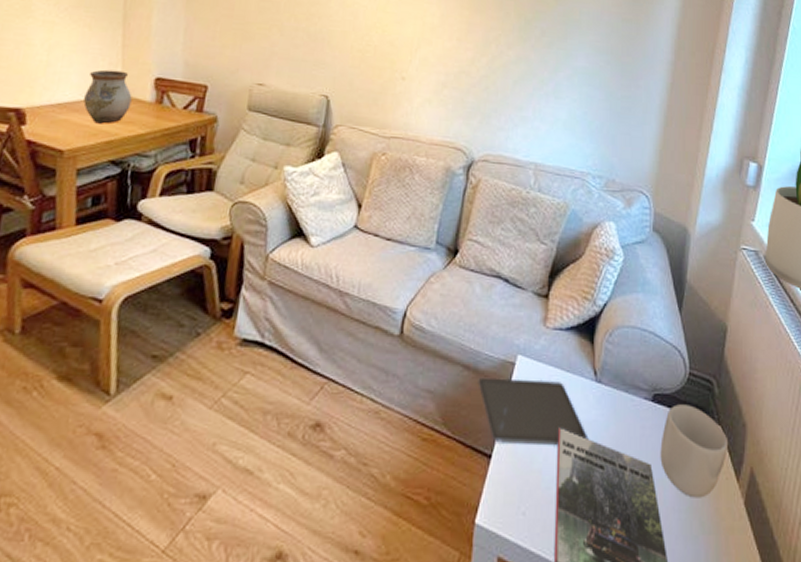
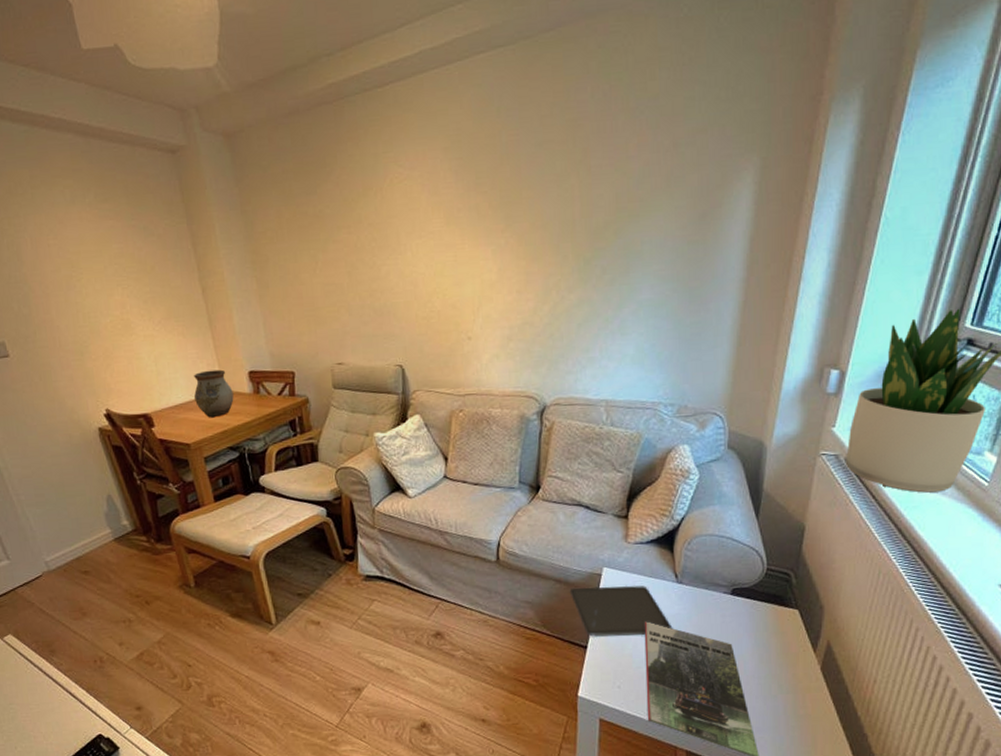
cup: present [660,404,729,498] -> none [740,595,806,668]

